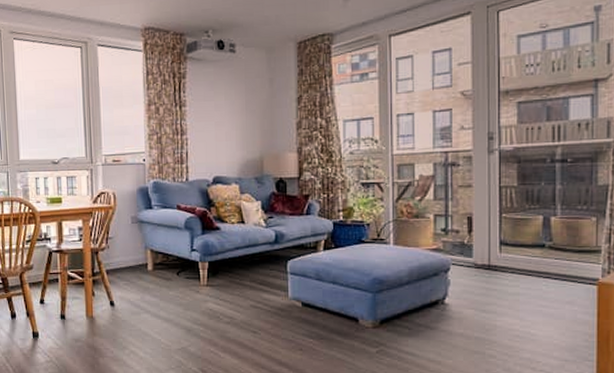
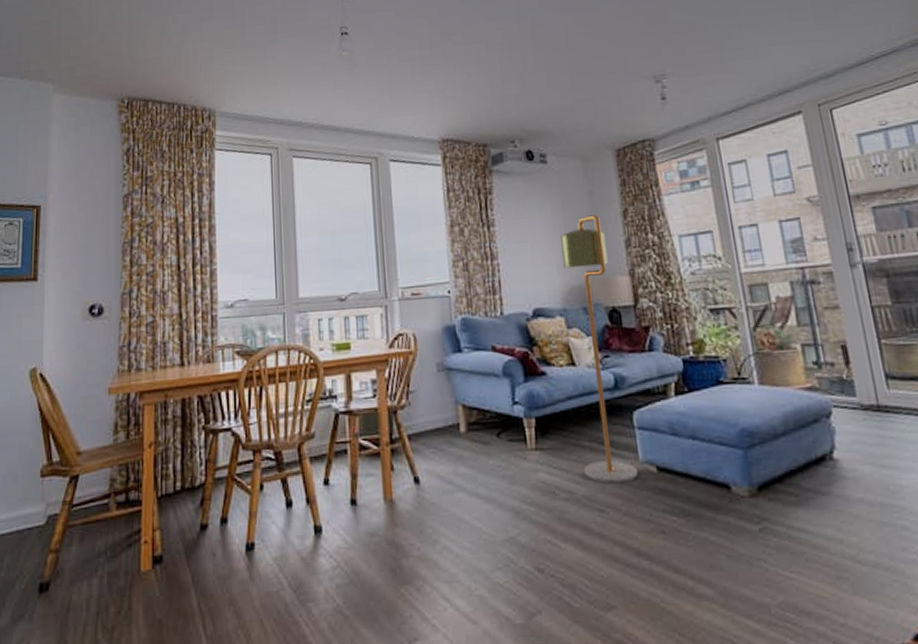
floor lamp: none [242,100,286,313] -> present [560,215,638,483]

